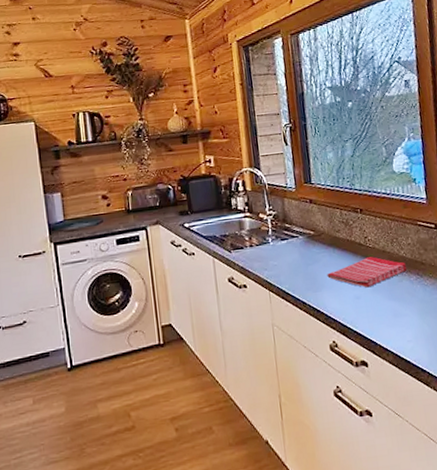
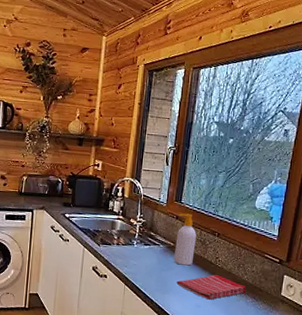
soap bottle: none [312,194,340,255] -> present [174,213,196,266]

